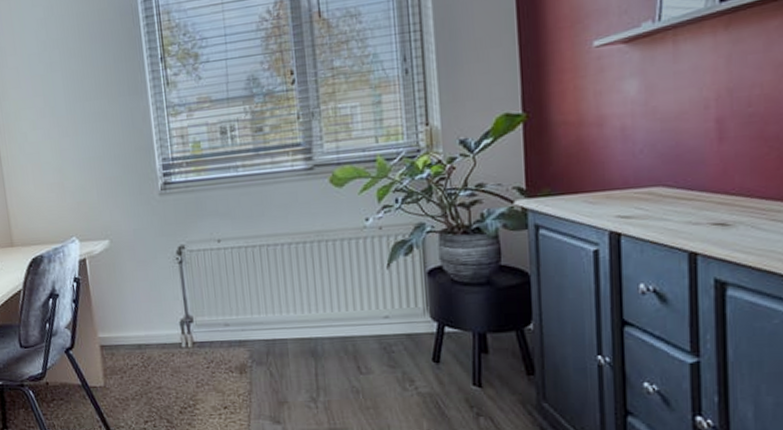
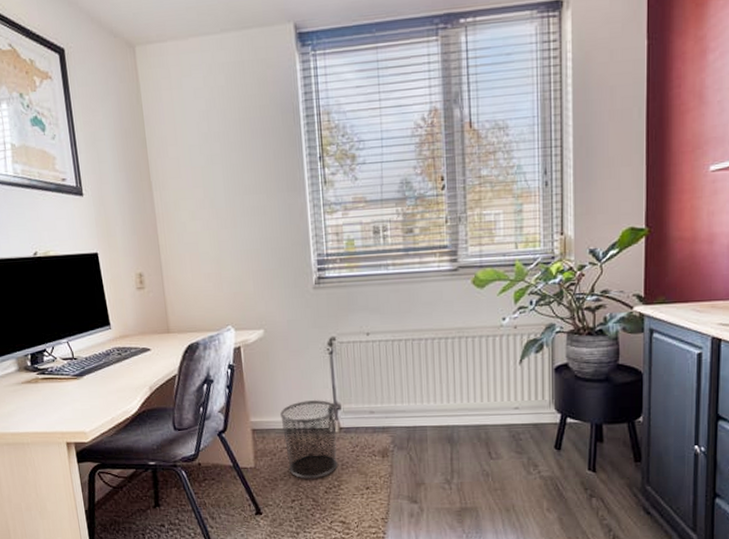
waste bin: none [129,312,192,398] -> present [280,399,338,479]

